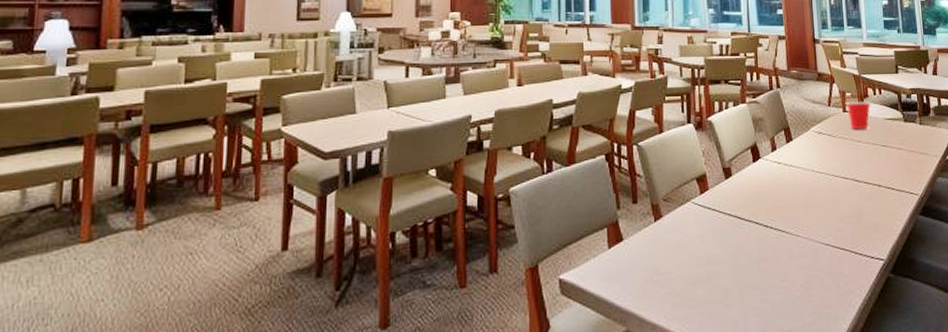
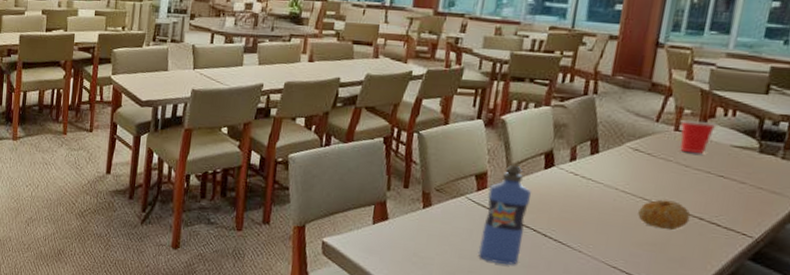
water bottle: none [711,162,749,264] -> present [478,164,532,265]
fruit: none [834,173,872,201] -> present [638,199,691,231]

